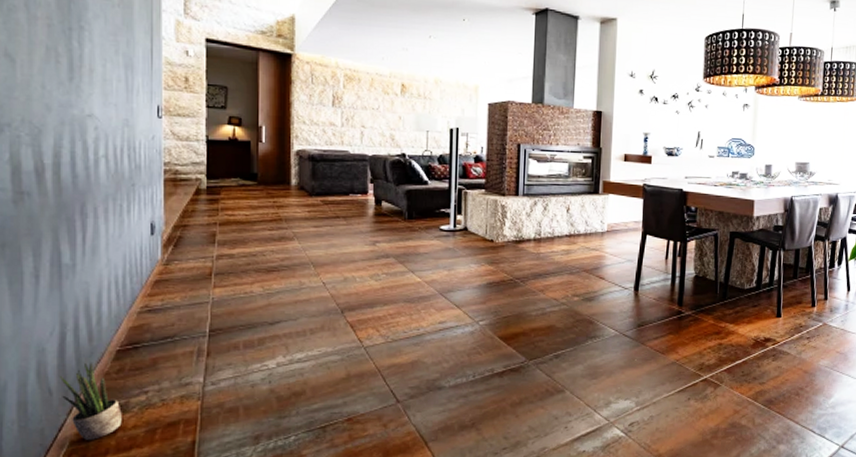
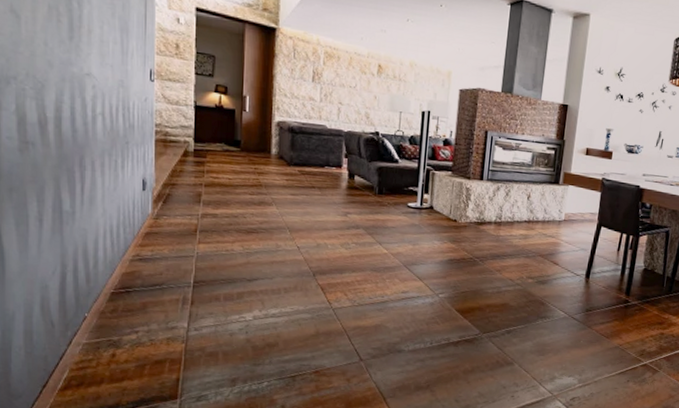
potted plant: present [60,362,122,440] -> none [61,301,115,370]

